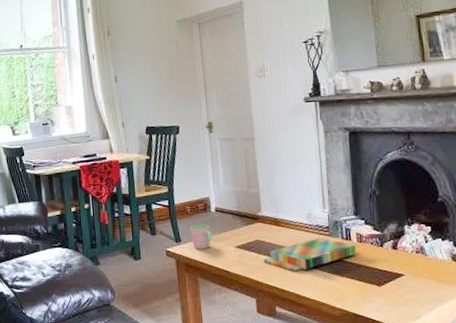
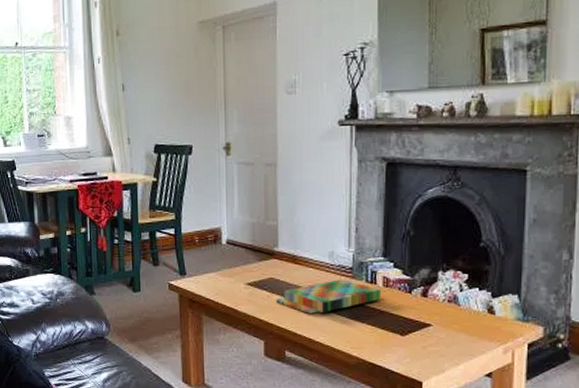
cup: present [190,224,212,249] -> none [196,257,221,284]

